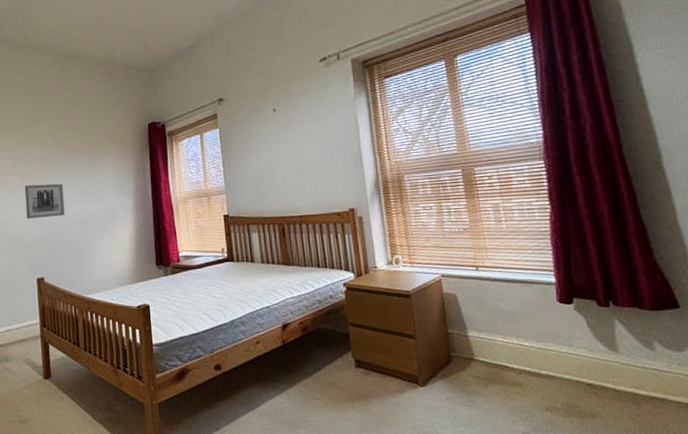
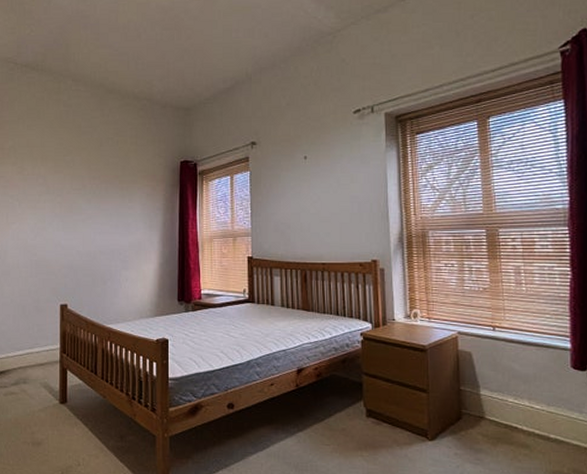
wall art: present [24,184,65,219] -> none [55,213,93,246]

